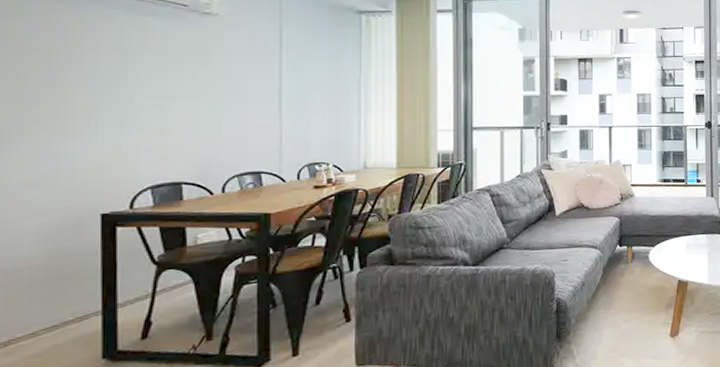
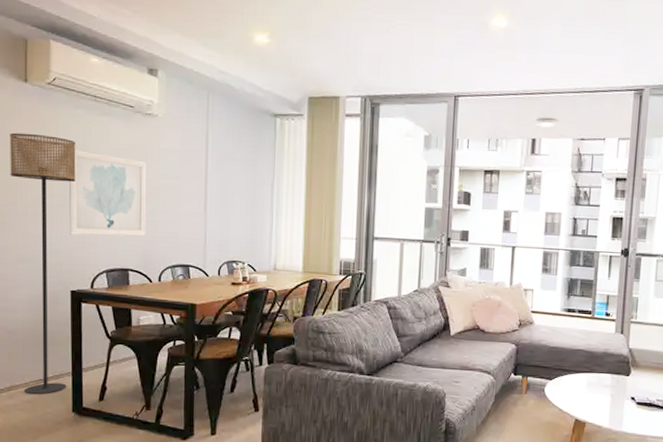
floor lamp: none [13,36,110,347] -> present [10,132,76,395]
wall art: none [99,54,206,150] -> present [69,150,147,237]

